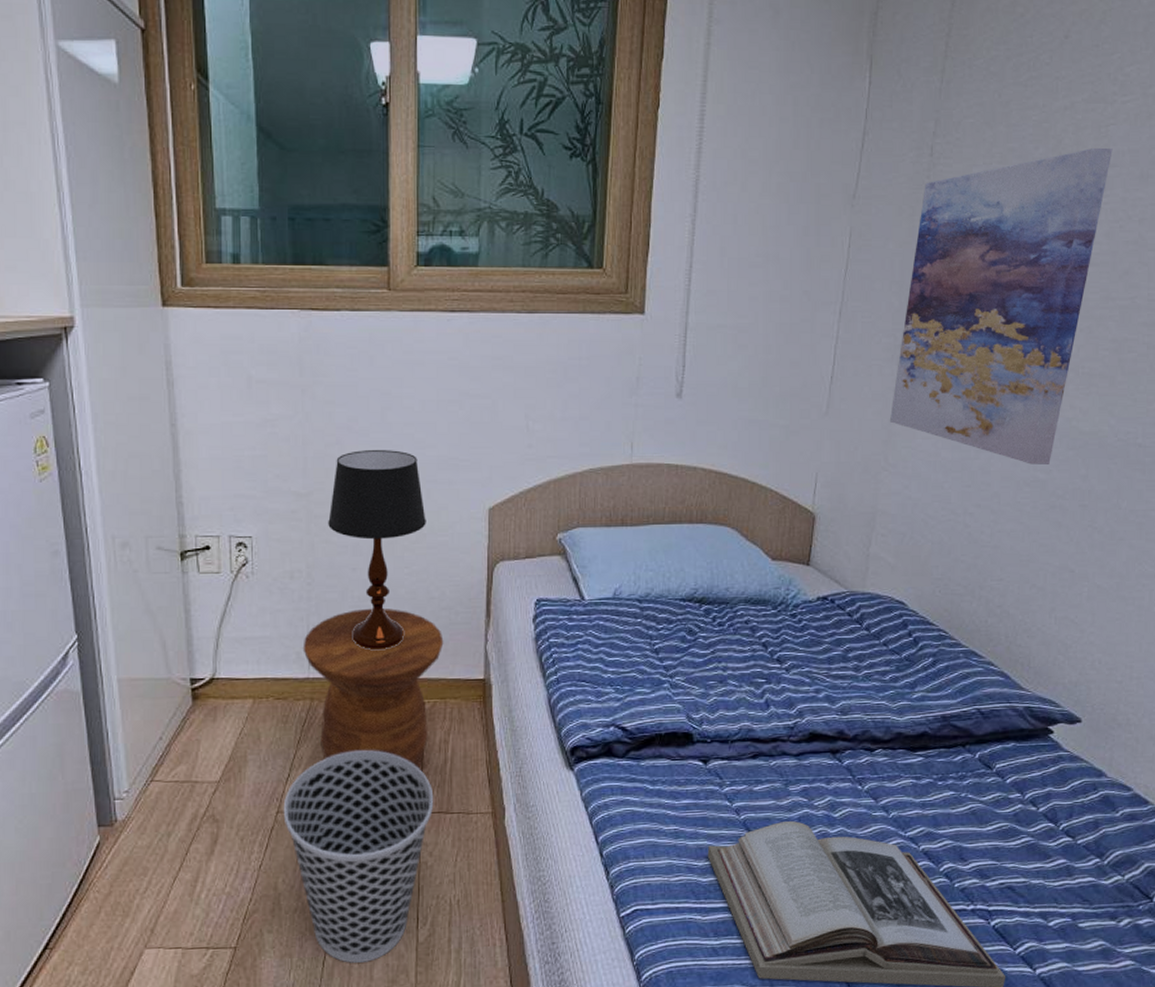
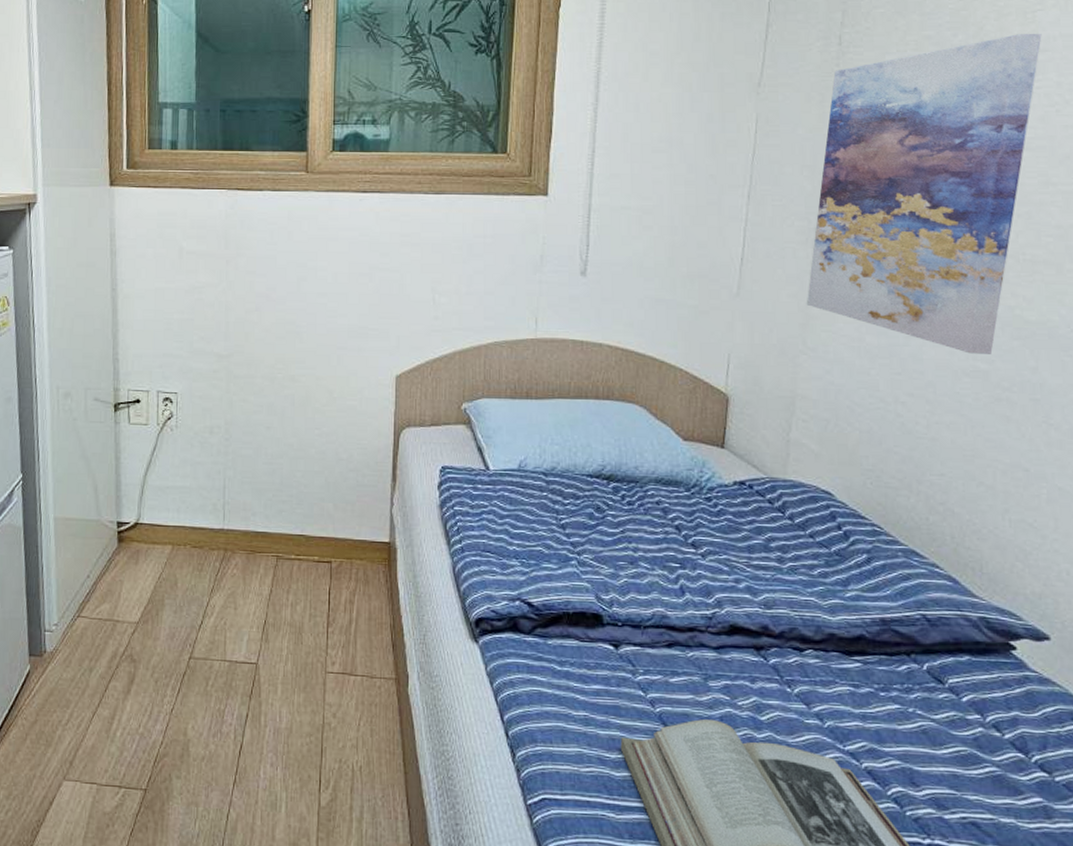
wastebasket: present [283,750,434,963] -> none [195,604,339,821]
side table: present [303,608,444,769] -> none [219,465,351,627]
table lamp: present [328,450,426,649] -> none [246,317,337,506]

